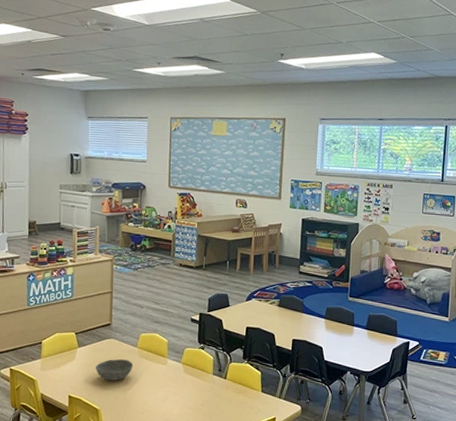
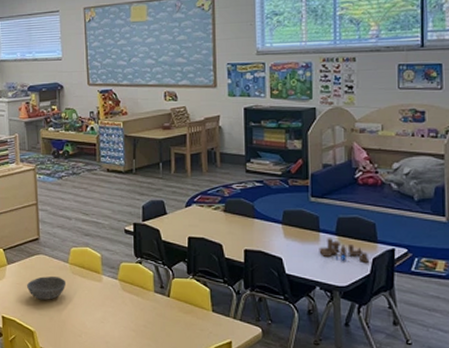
toy blocks: none [352,331,390,352] -> present [319,238,370,263]

